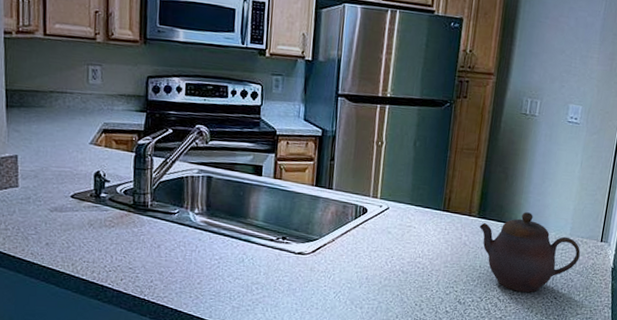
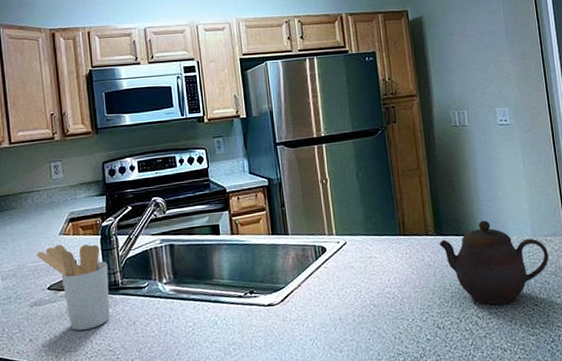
utensil holder: none [63,154,138,244] -> present [37,244,110,331]

